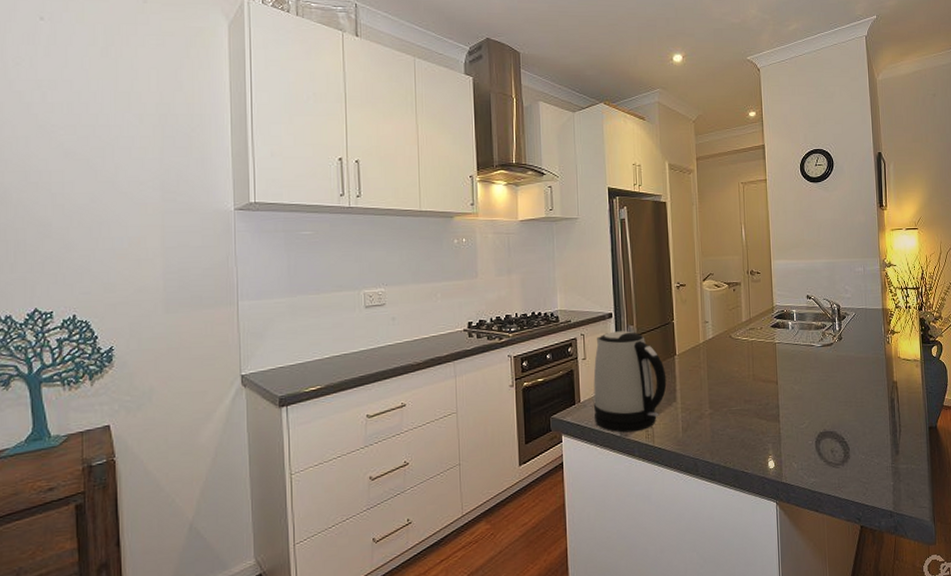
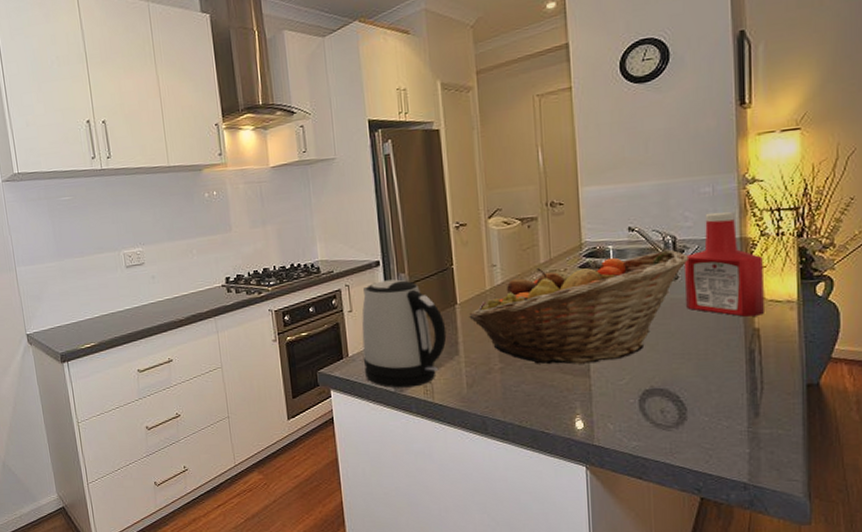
fruit basket: none [685,315,848,411] -> present [468,249,688,365]
ketchup bottle: none [845,287,900,372] -> present [683,211,764,317]

